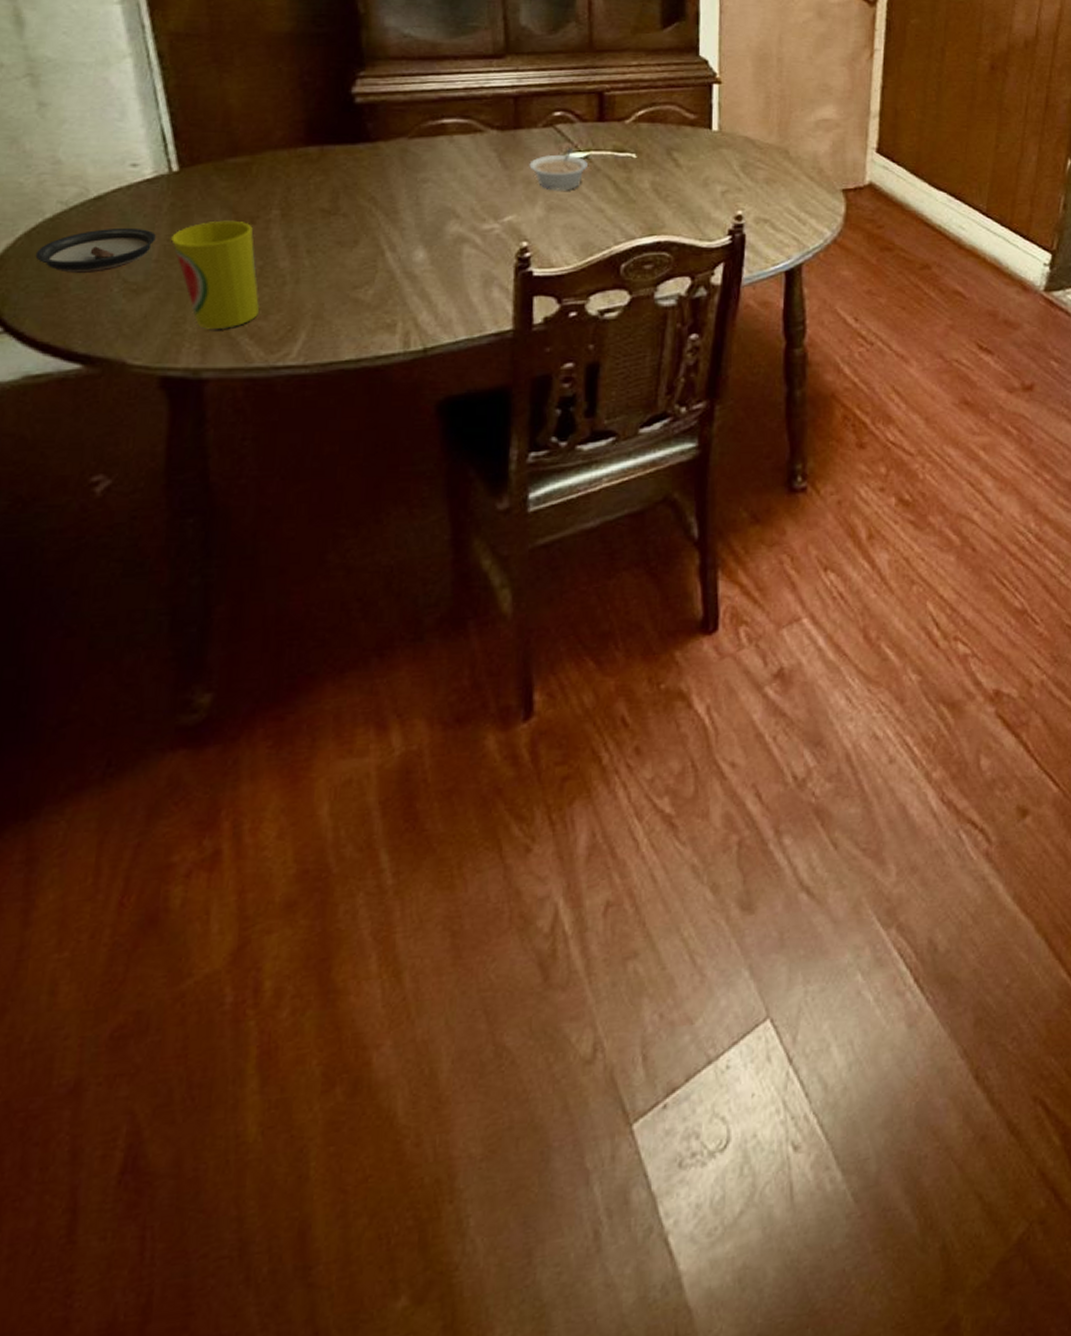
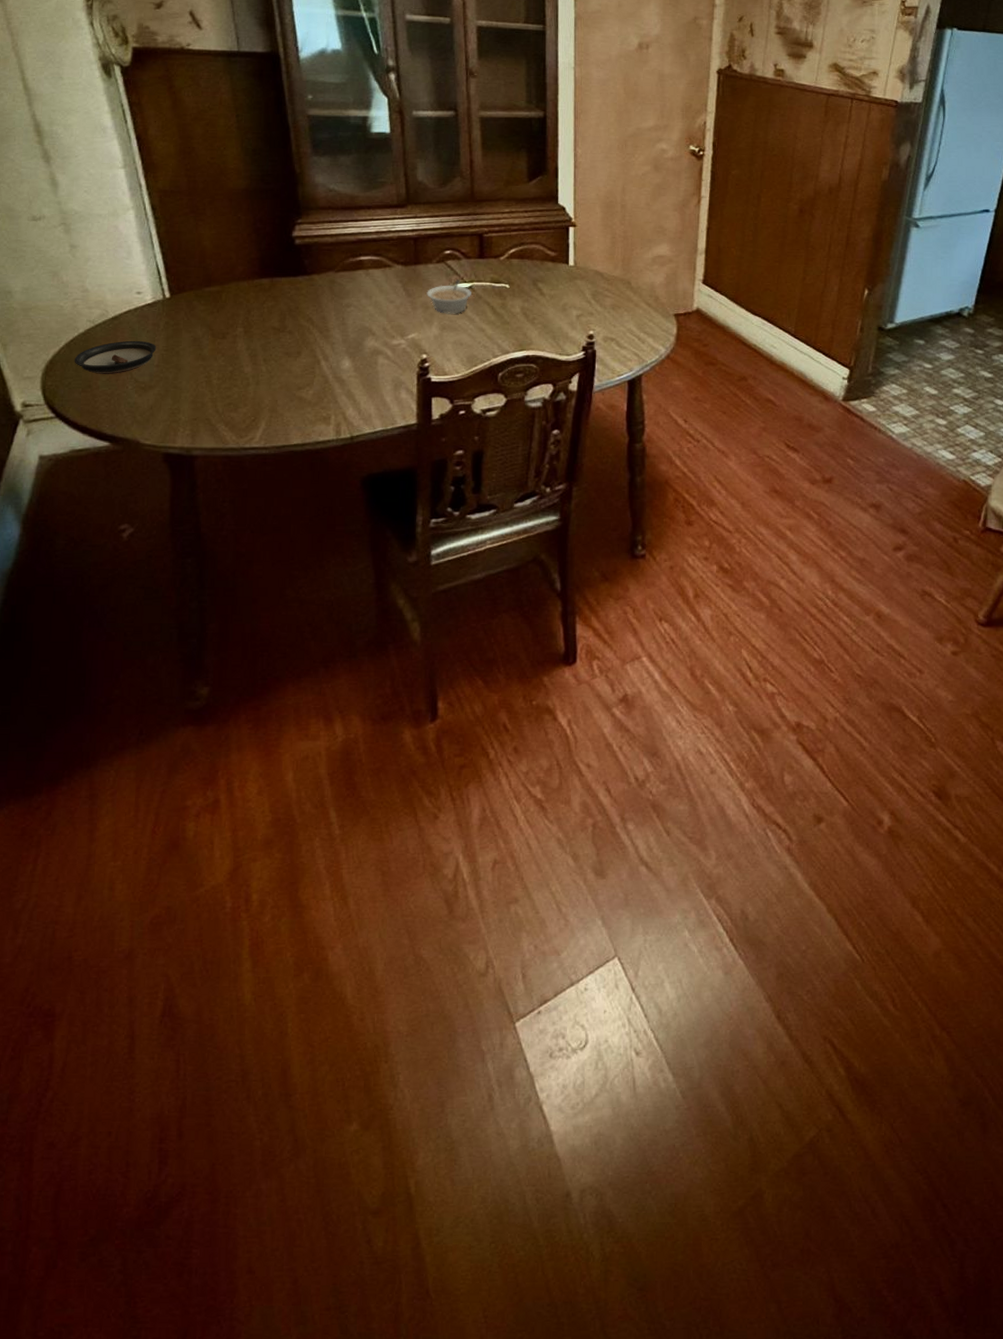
cup: present [171,220,260,329] -> none [167,335,232,418]

